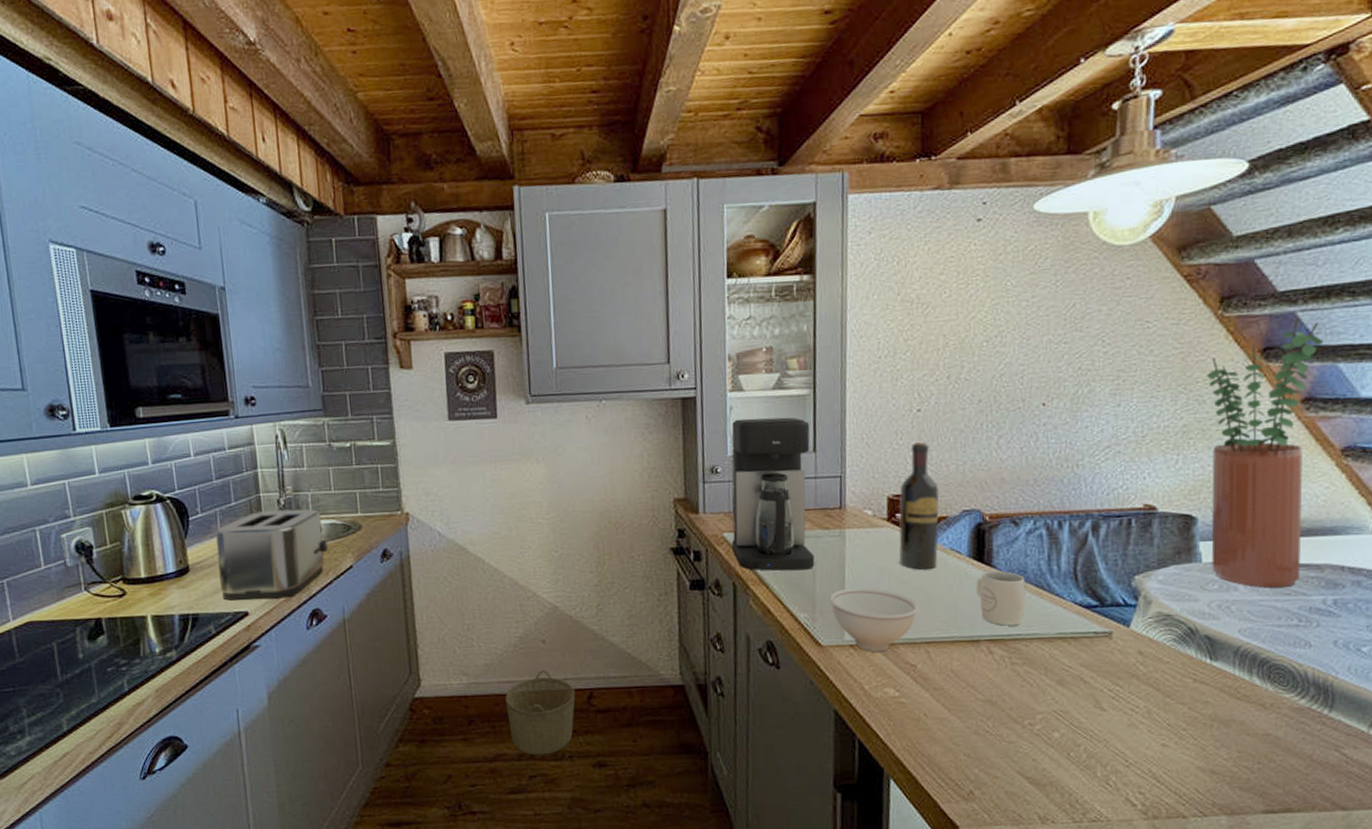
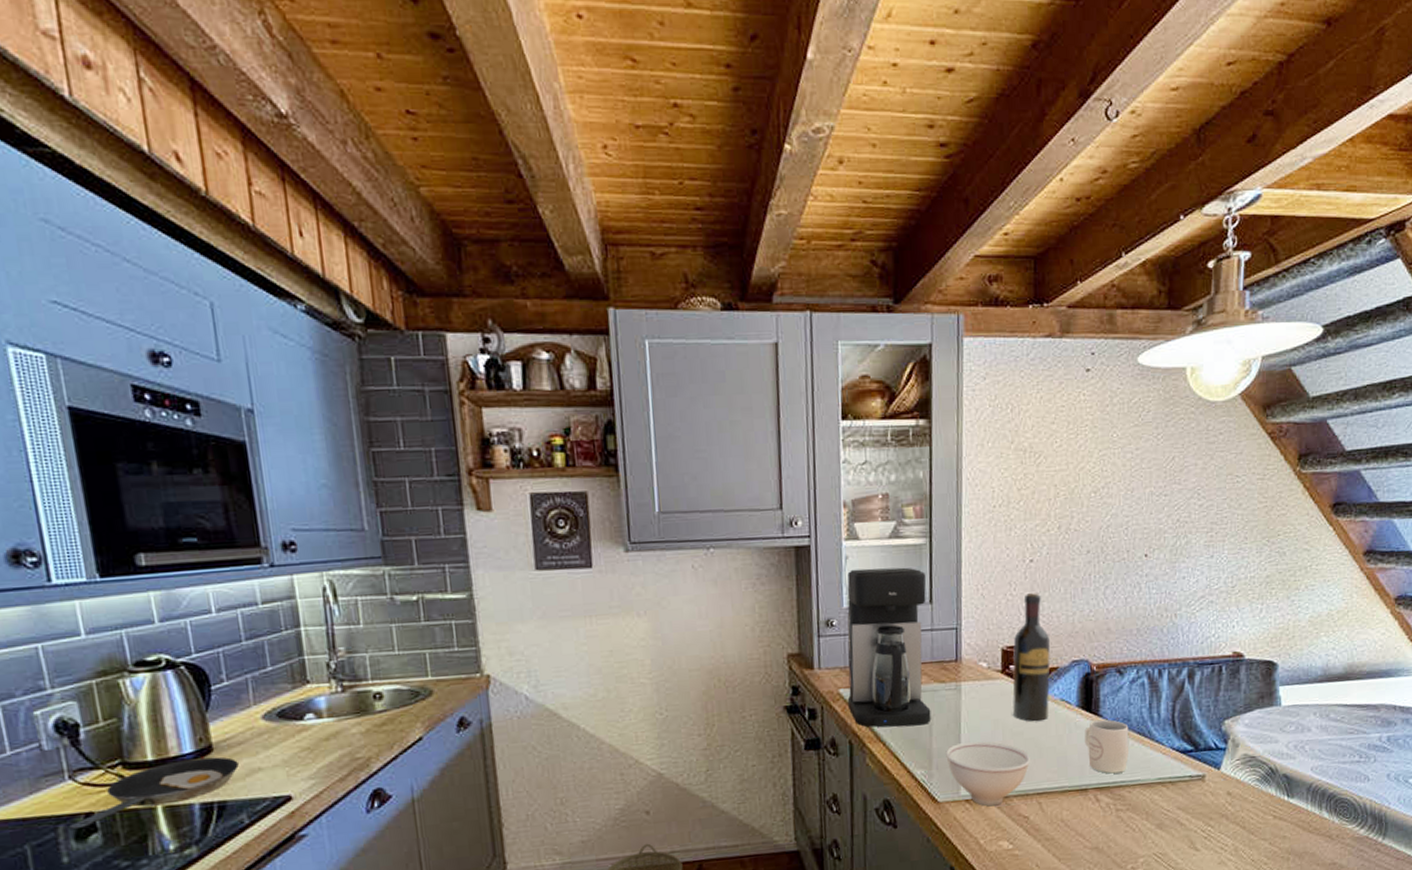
frying pan: none [84,576,209,632] -> present [69,757,239,830]
toaster: present [215,509,329,601] -> none [247,673,393,784]
vase: present [1206,317,1324,588] -> none [1286,475,1382,728]

